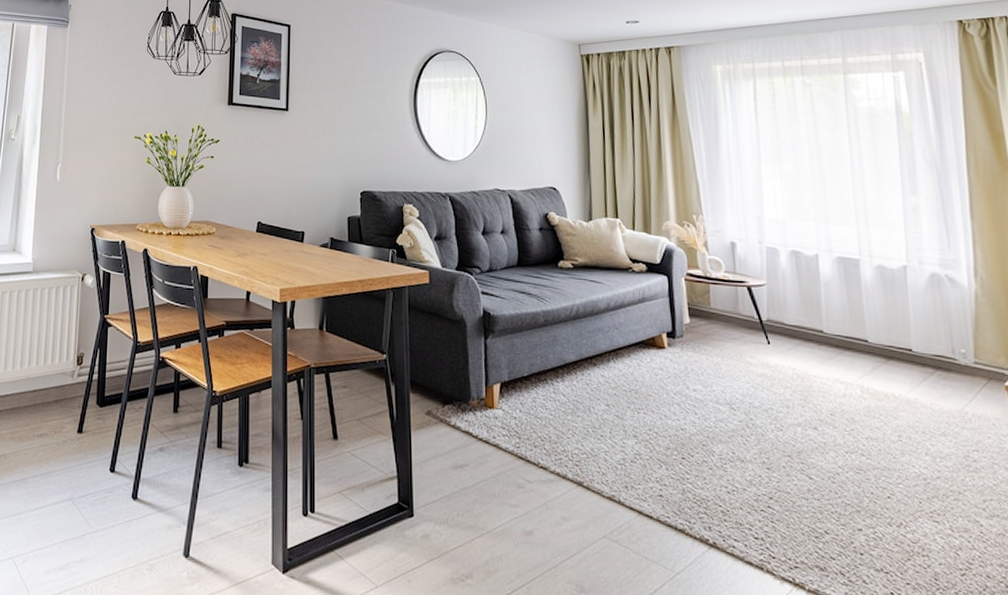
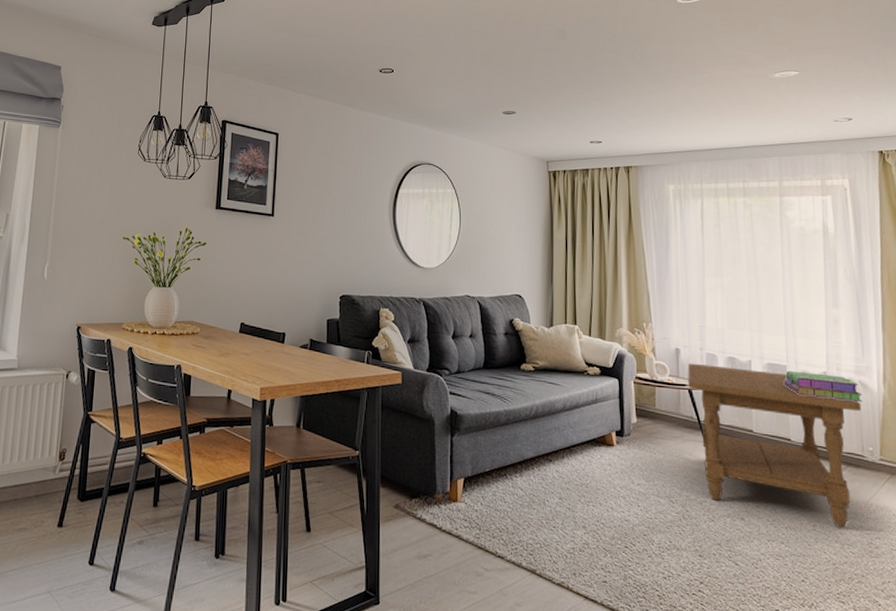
coffee table: none [745,257,950,439] -> present [687,363,862,528]
stack of books: none [856,265,951,298] -> present [783,370,862,402]

